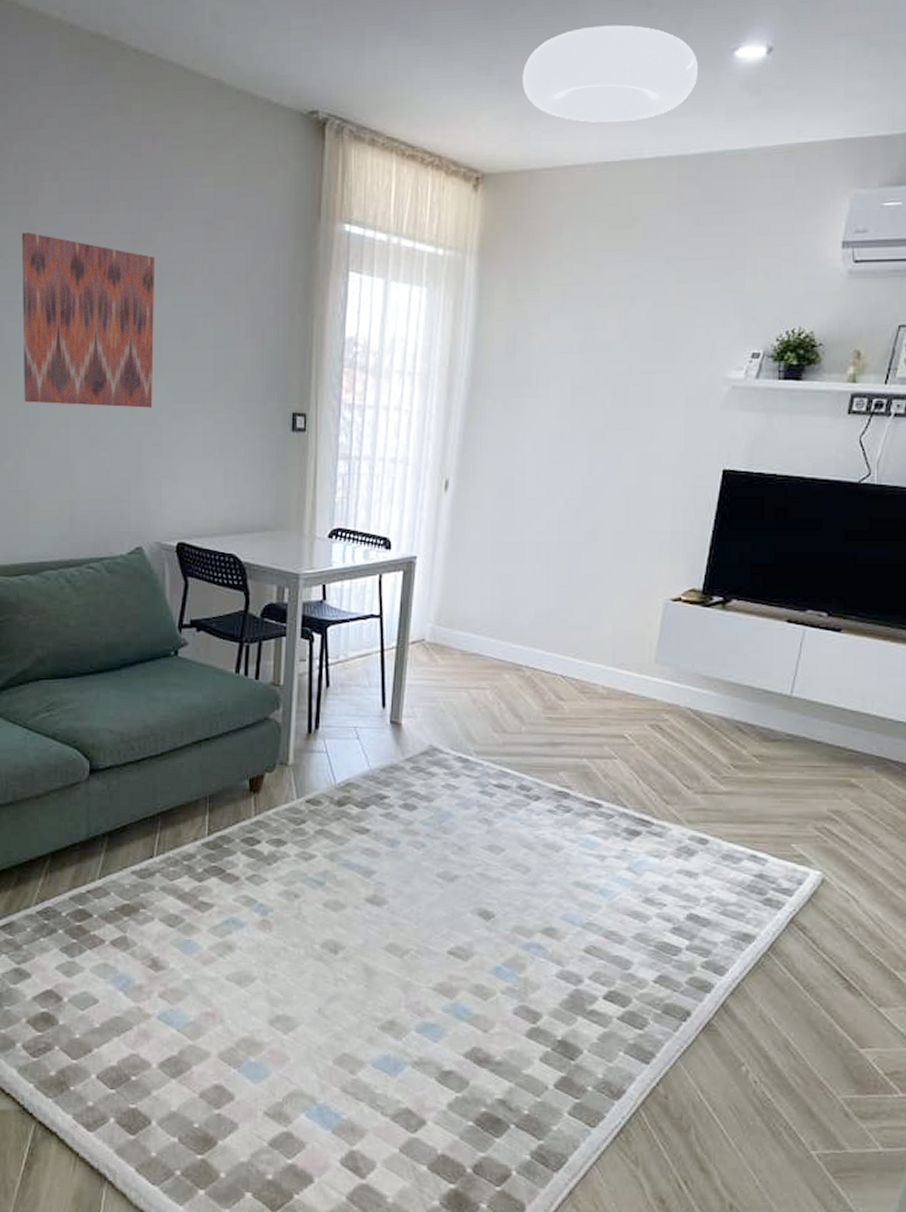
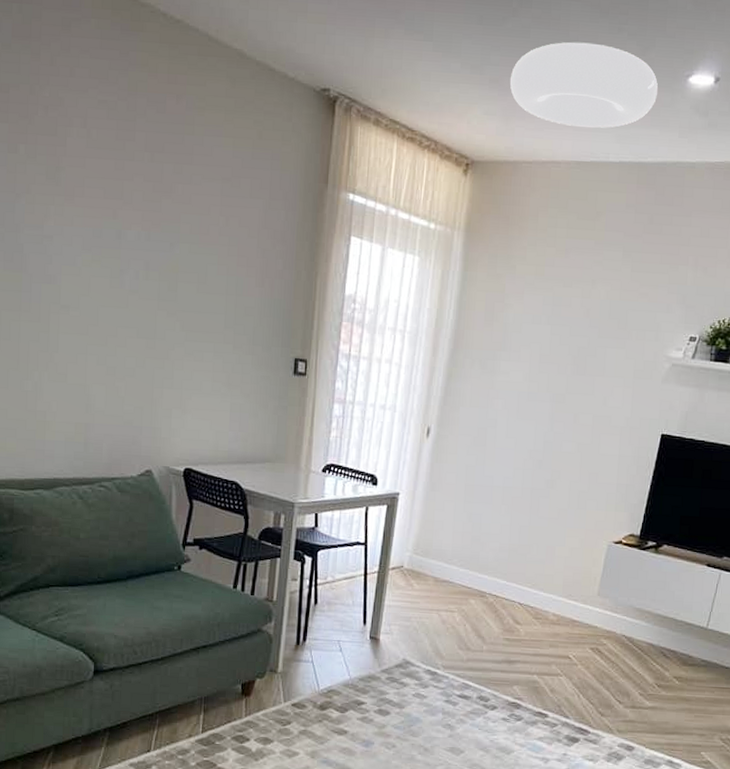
wall art: present [21,232,154,408] -> none [45,172,174,344]

